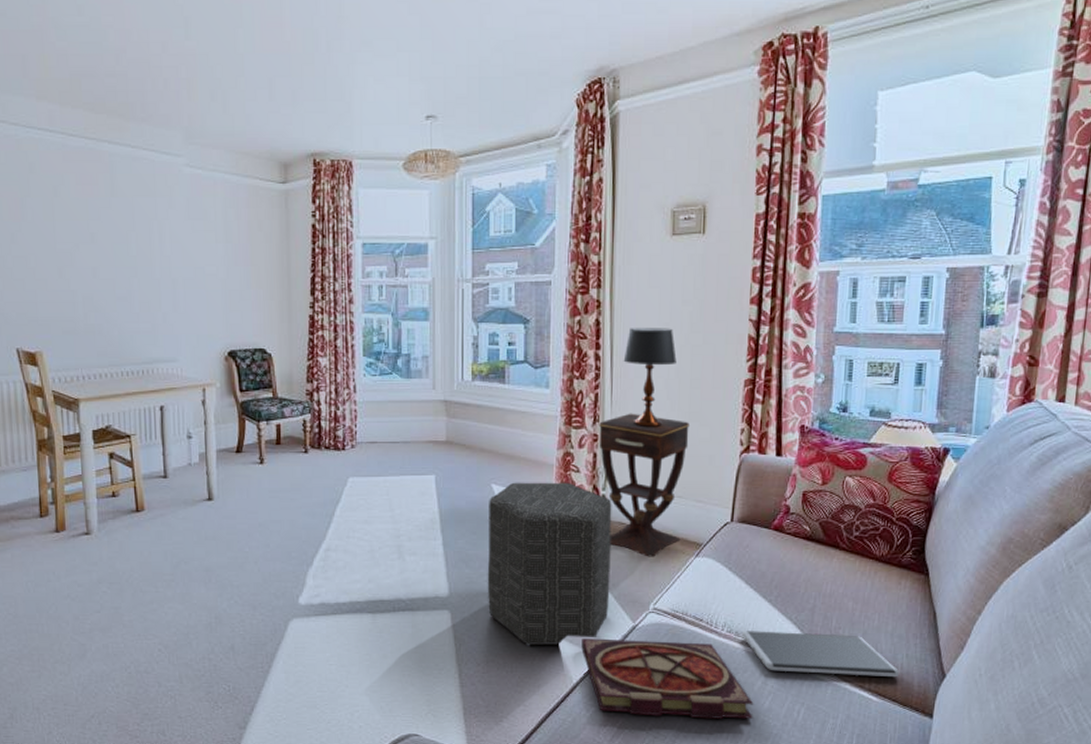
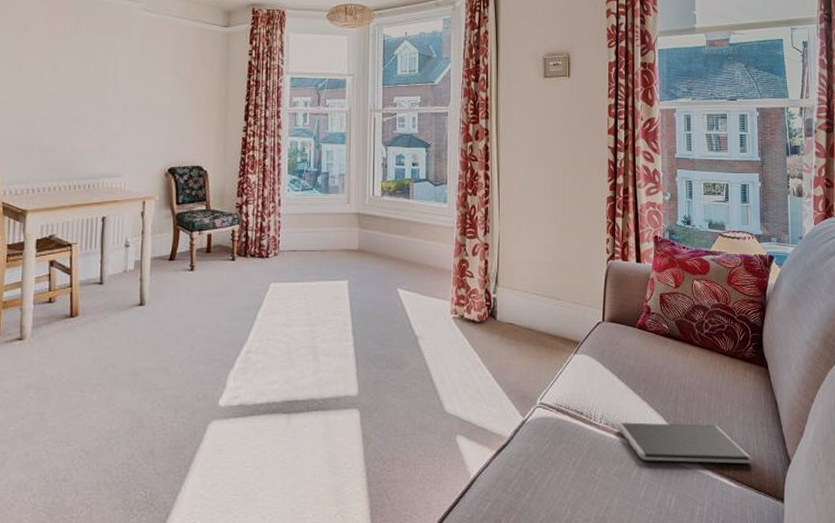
ottoman: present [487,482,612,646] -> none [393,286,502,443]
book: present [581,638,754,719] -> none [478,433,631,510]
side table: present [599,413,689,557] -> none [489,225,564,355]
table lamp: present [623,328,677,428] -> none [508,152,552,238]

